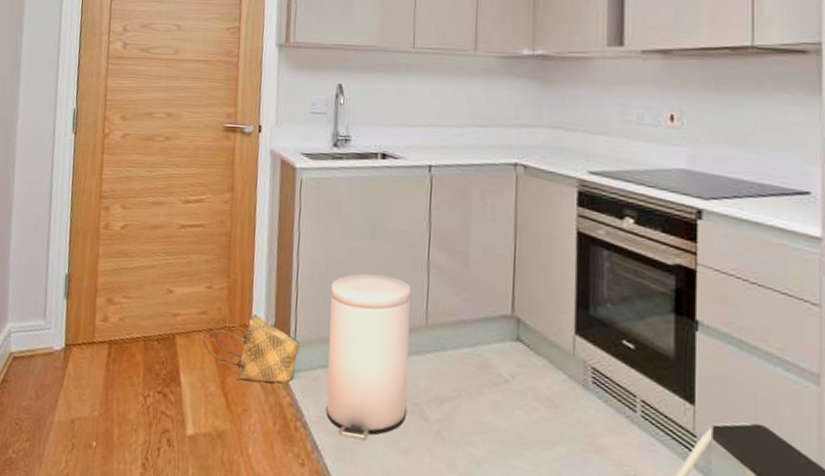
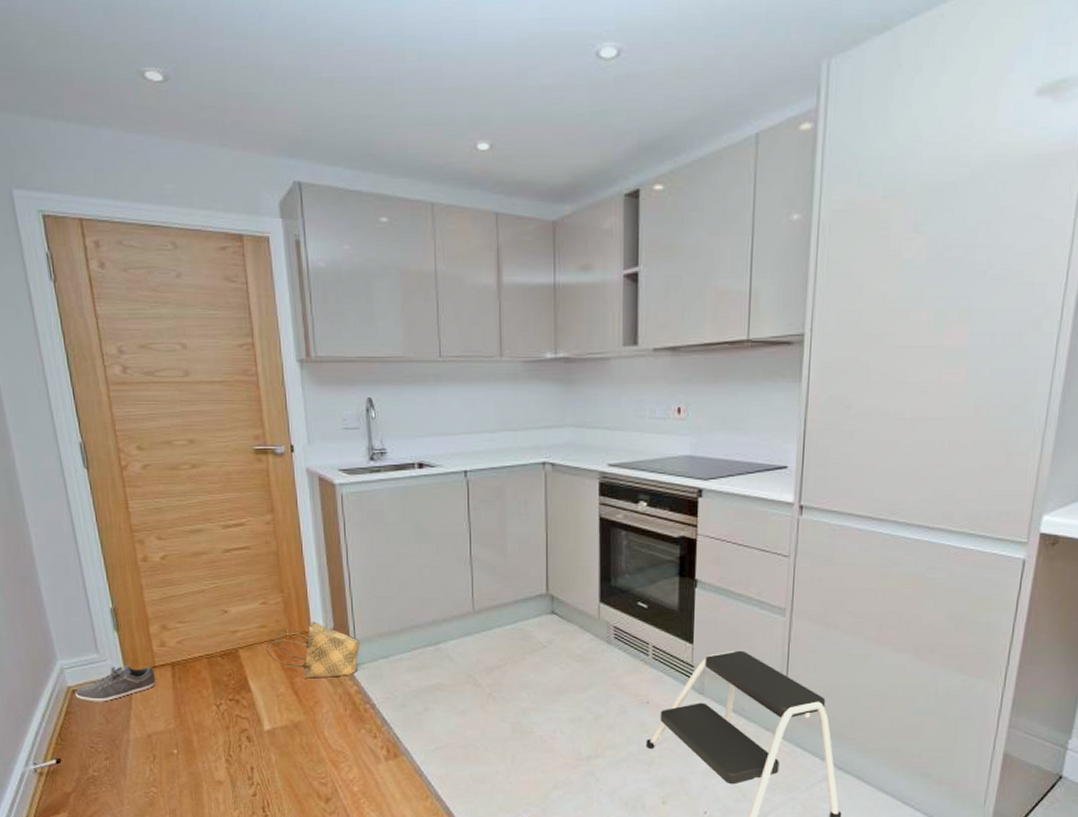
shoe: none [14,336,92,375] -> present [75,666,156,702]
pedal bin: present [326,273,412,440] -> none [383,572,463,710]

